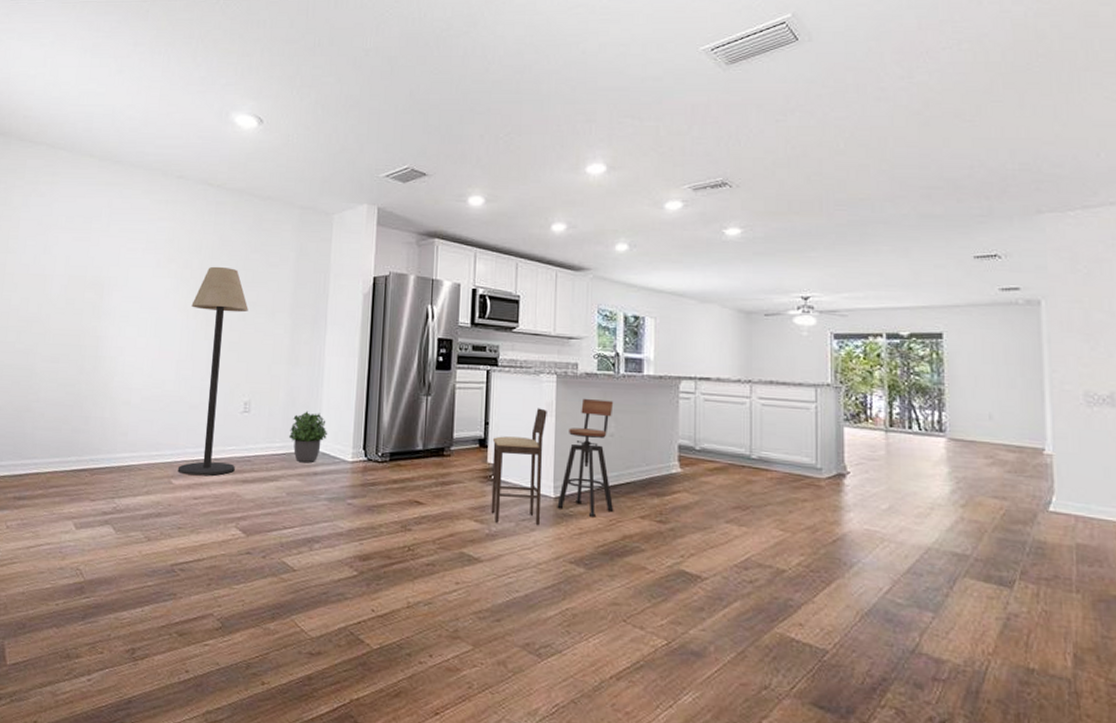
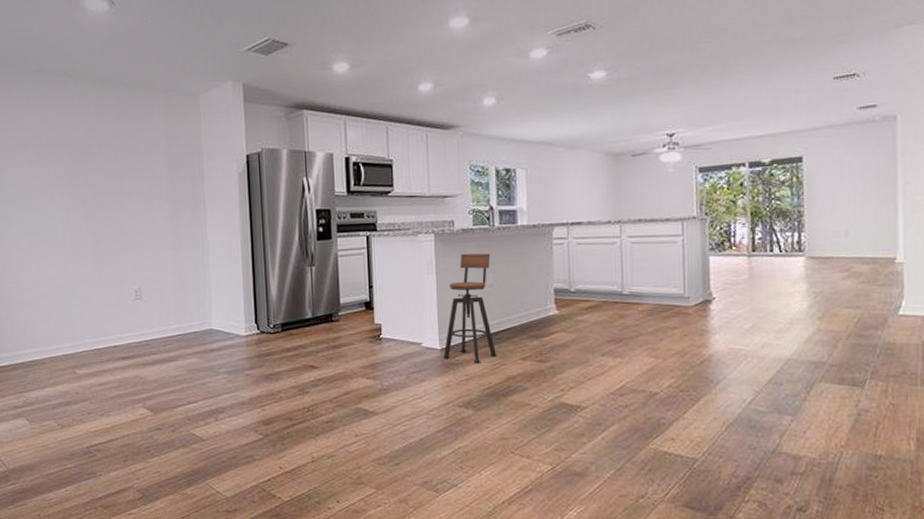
floor lamp: present [177,266,248,477] -> none [69,159,135,364]
potted plant: present [288,411,328,463] -> none [181,292,220,342]
bar stool: present [491,408,547,526] -> none [377,267,429,379]

